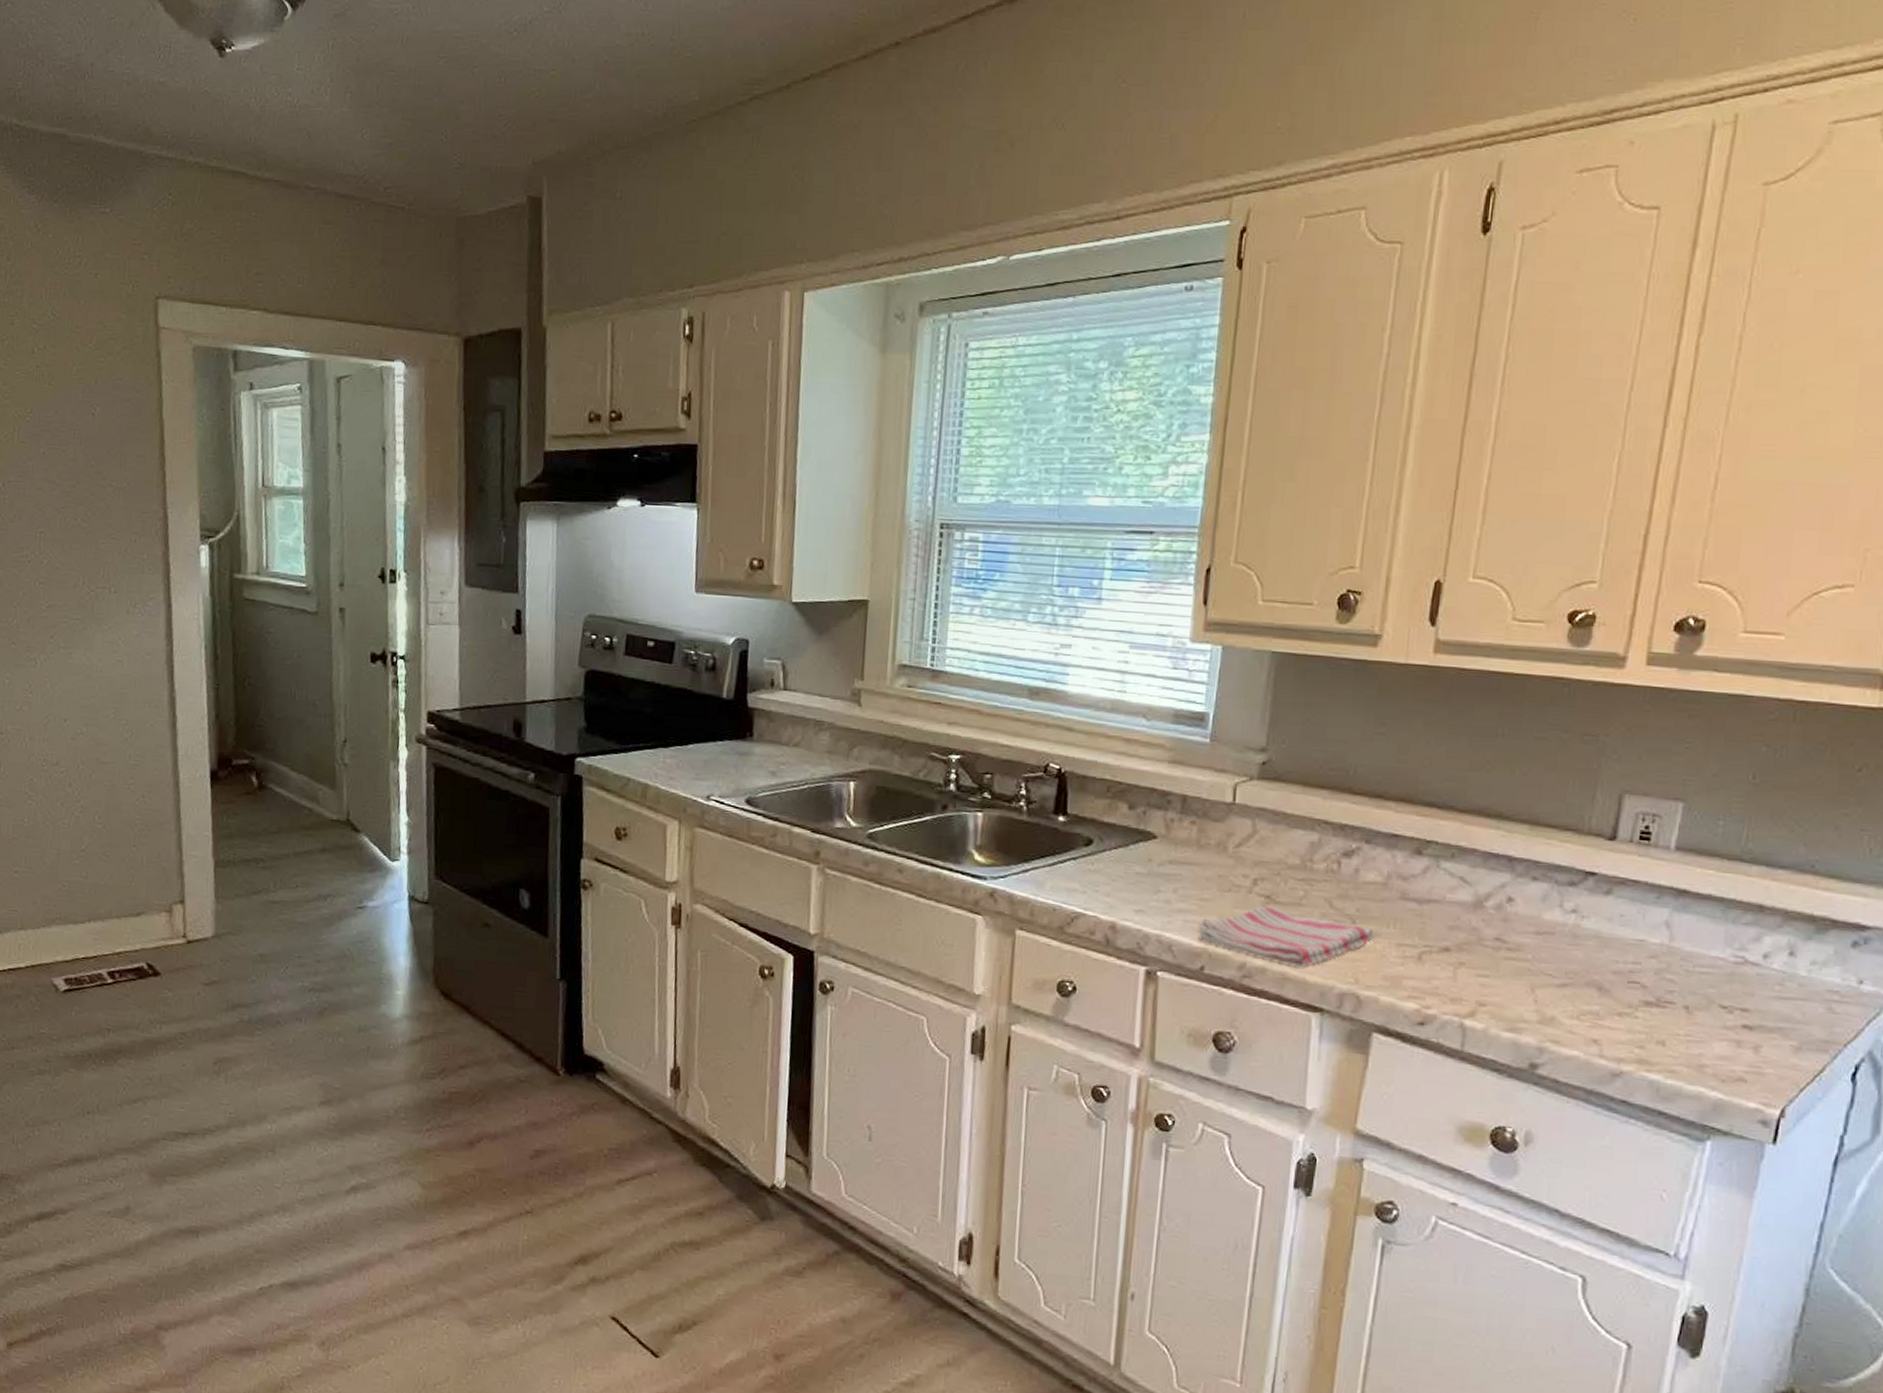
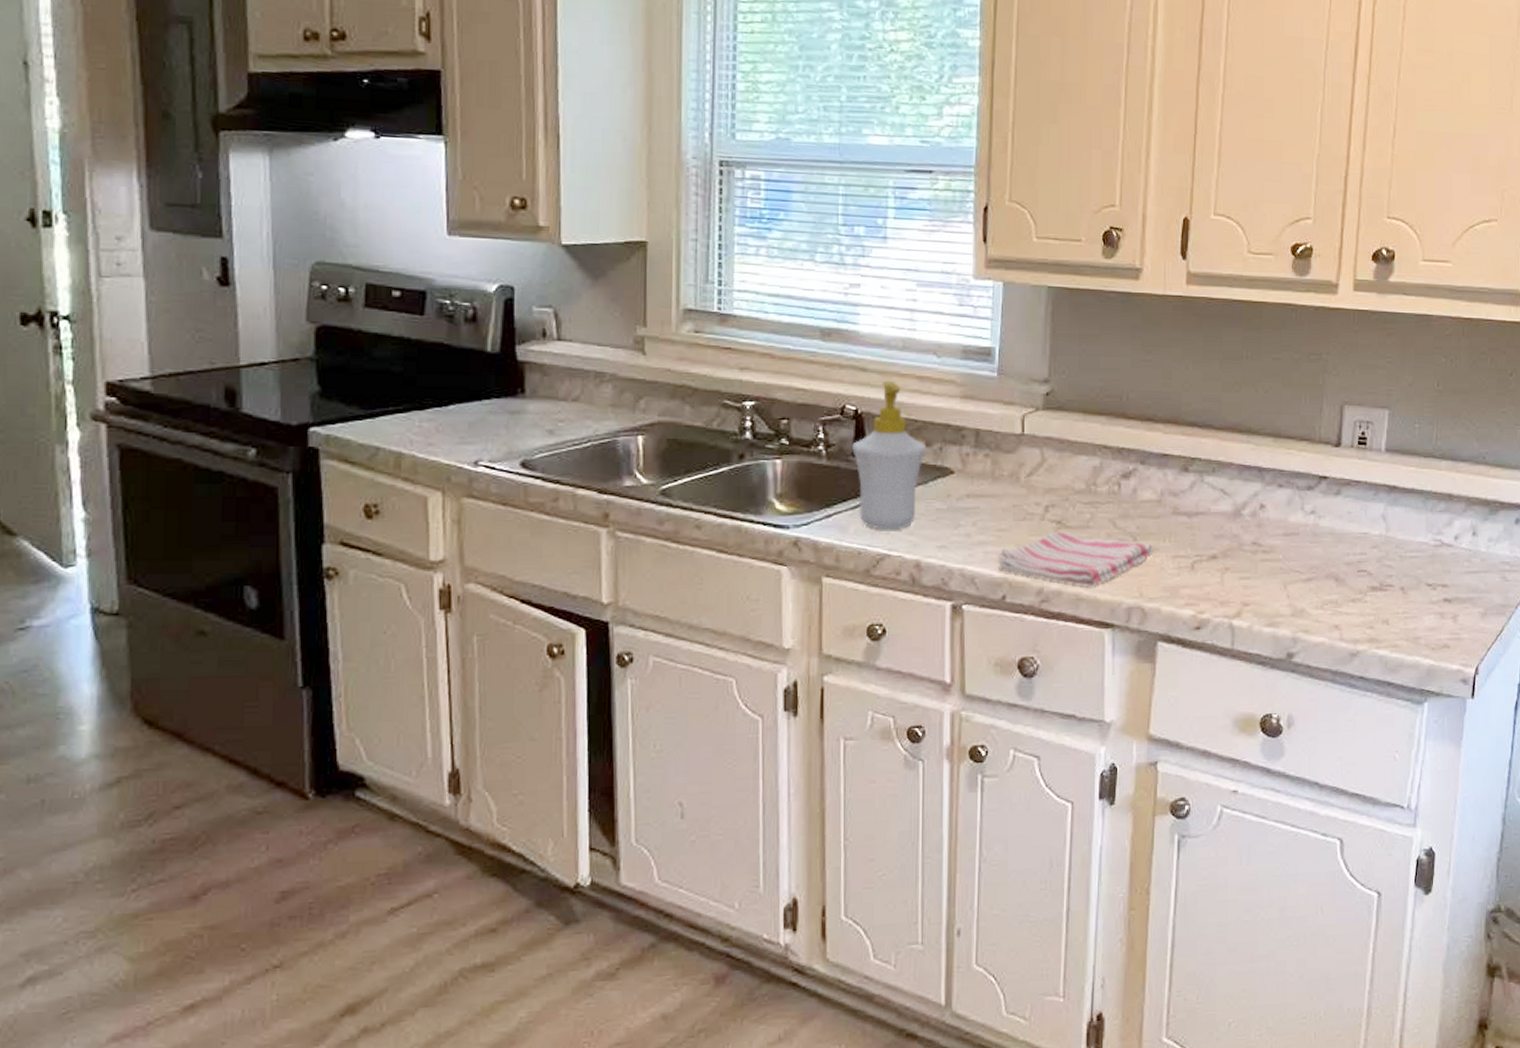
soap bottle: none [1053,741,1130,890] -> present [852,380,927,530]

